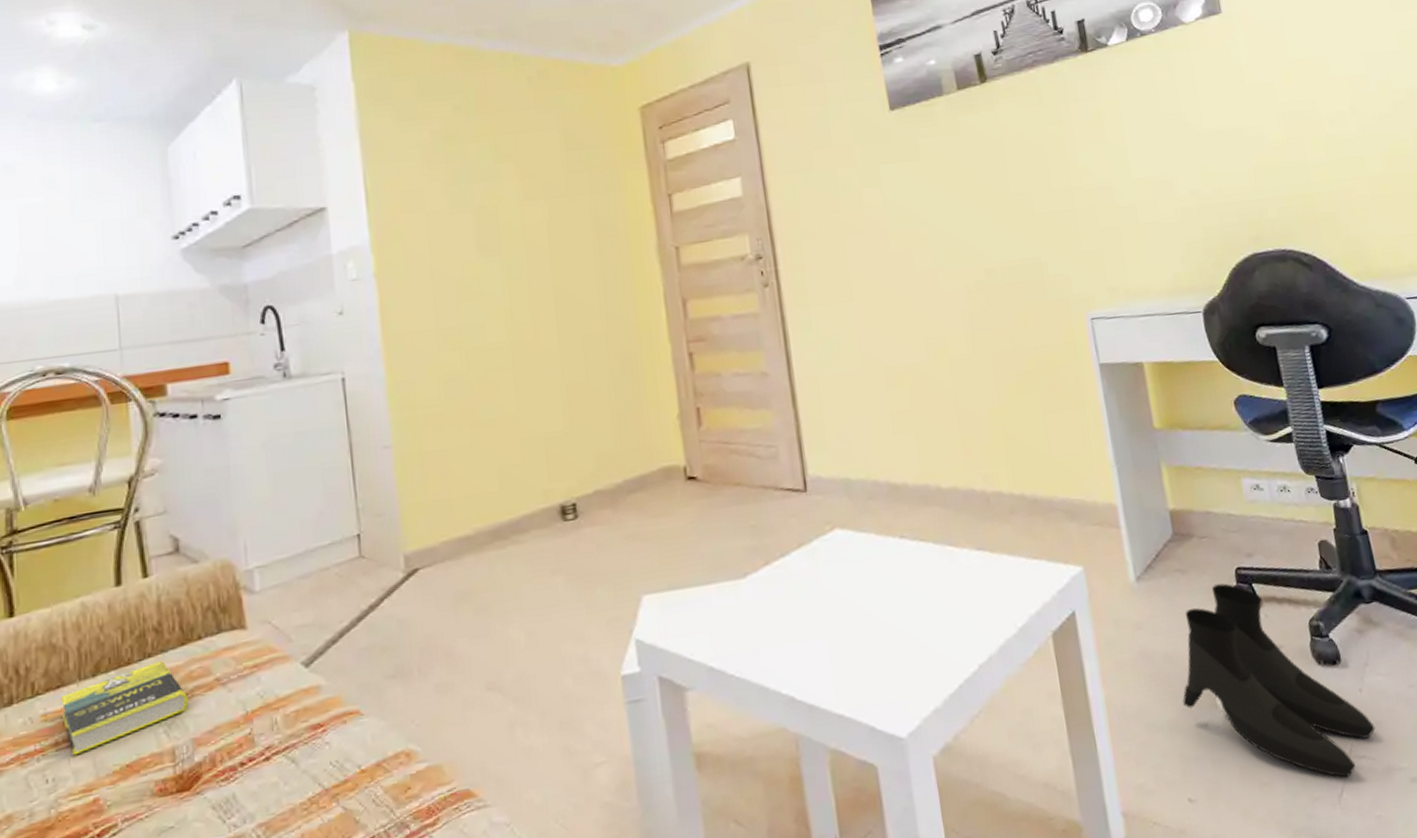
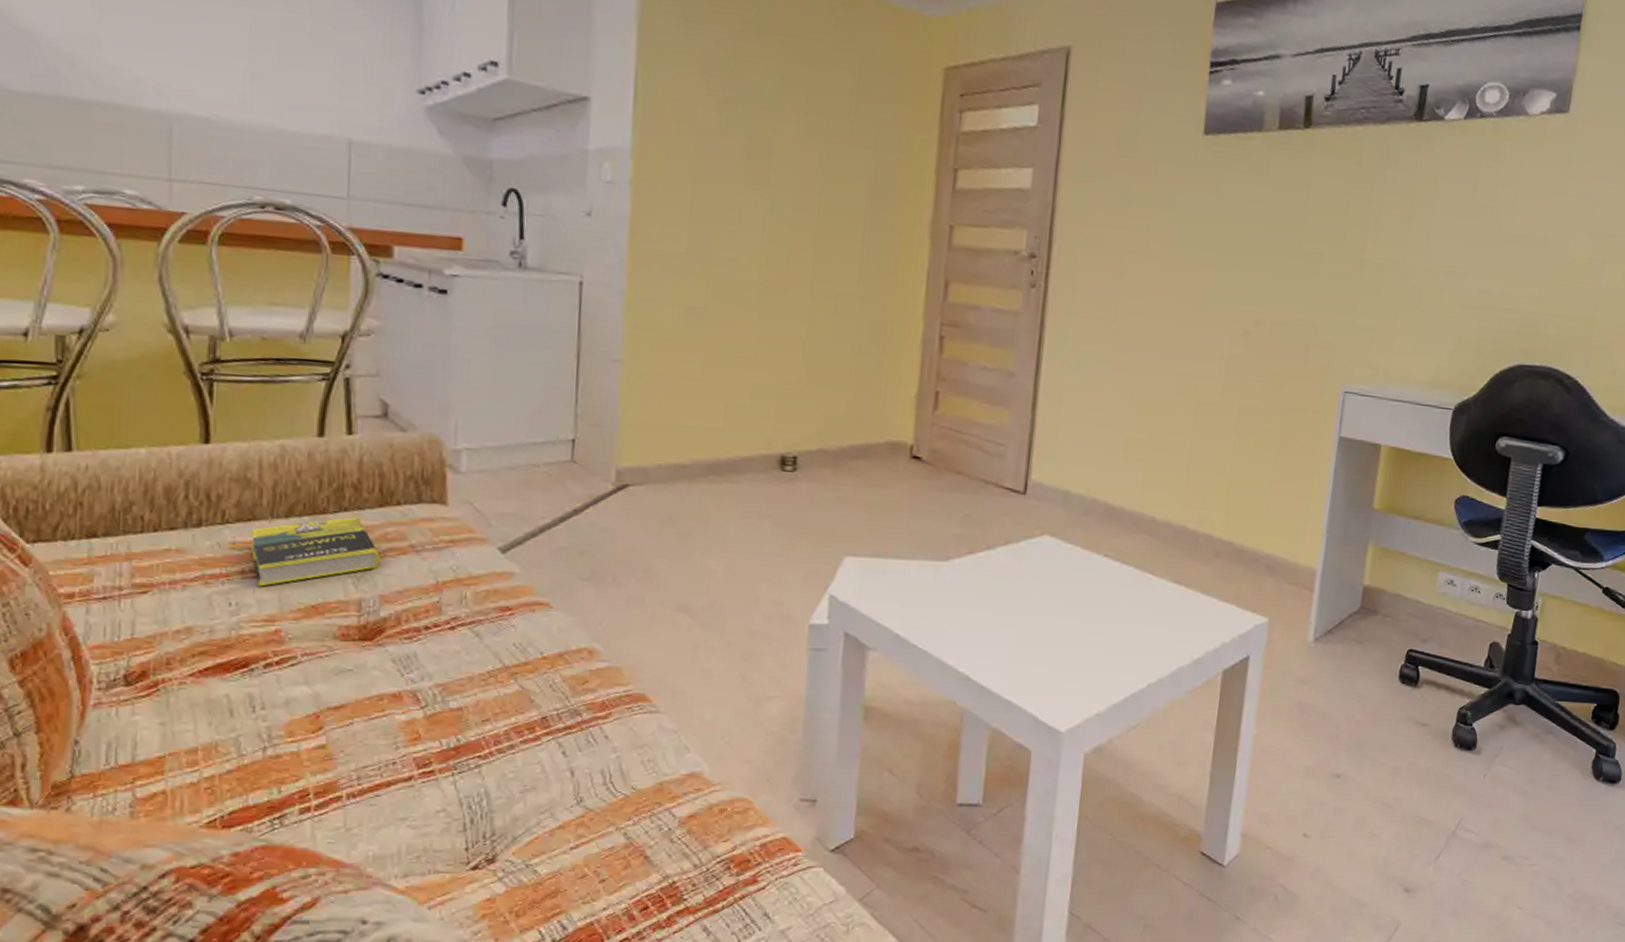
boots: present [1182,583,1375,778] -> none [1324,660,1487,844]

